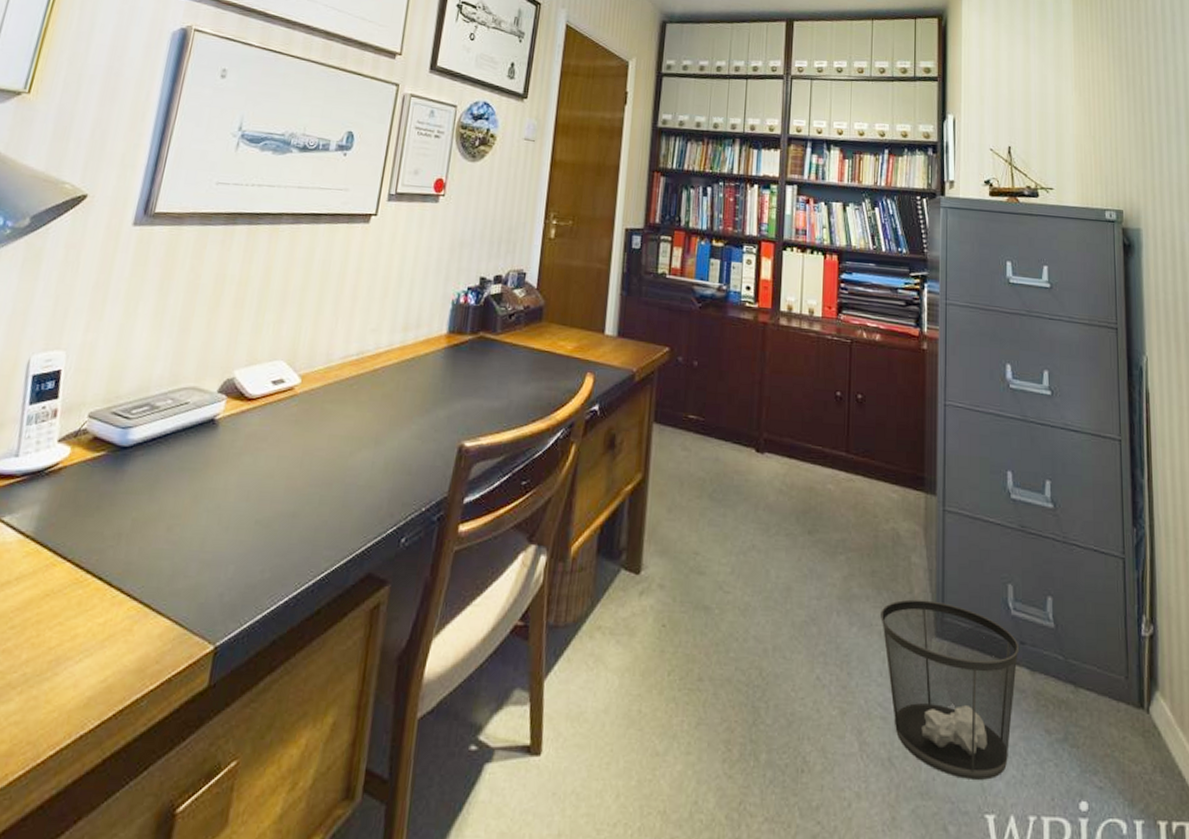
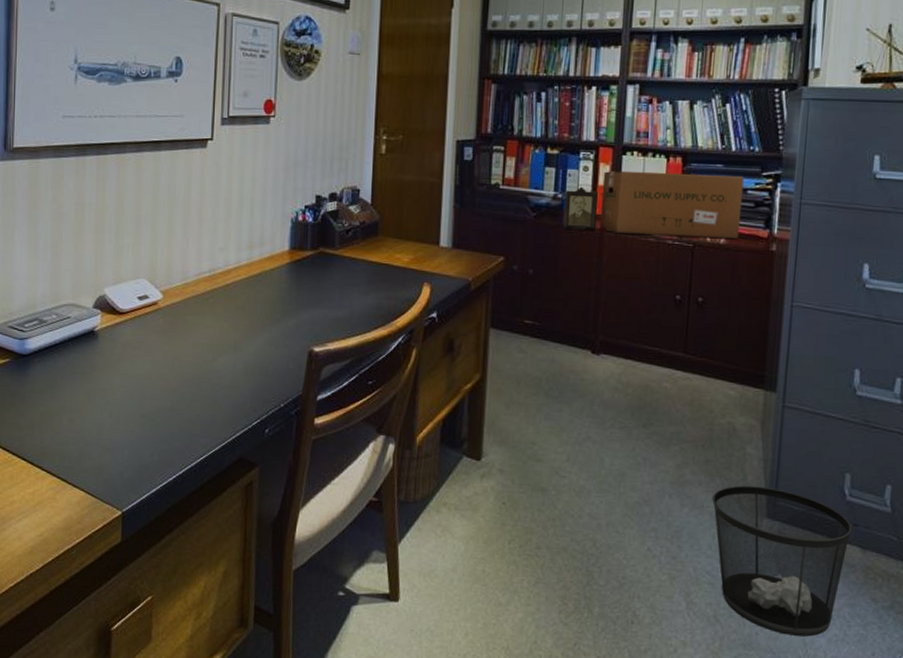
photo frame: none [727,279,760,323] -> present [563,186,598,230]
box: none [762,264,894,337] -> present [600,170,744,240]

